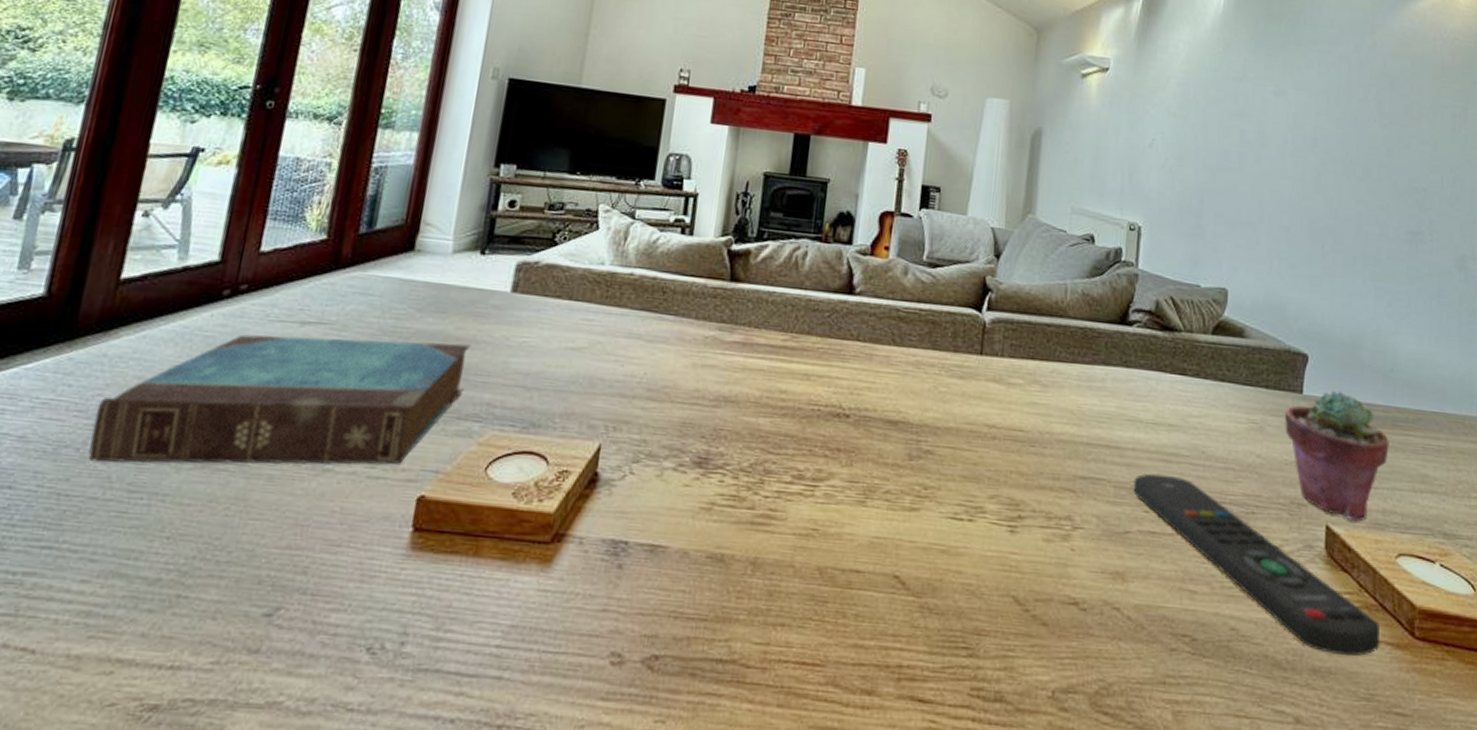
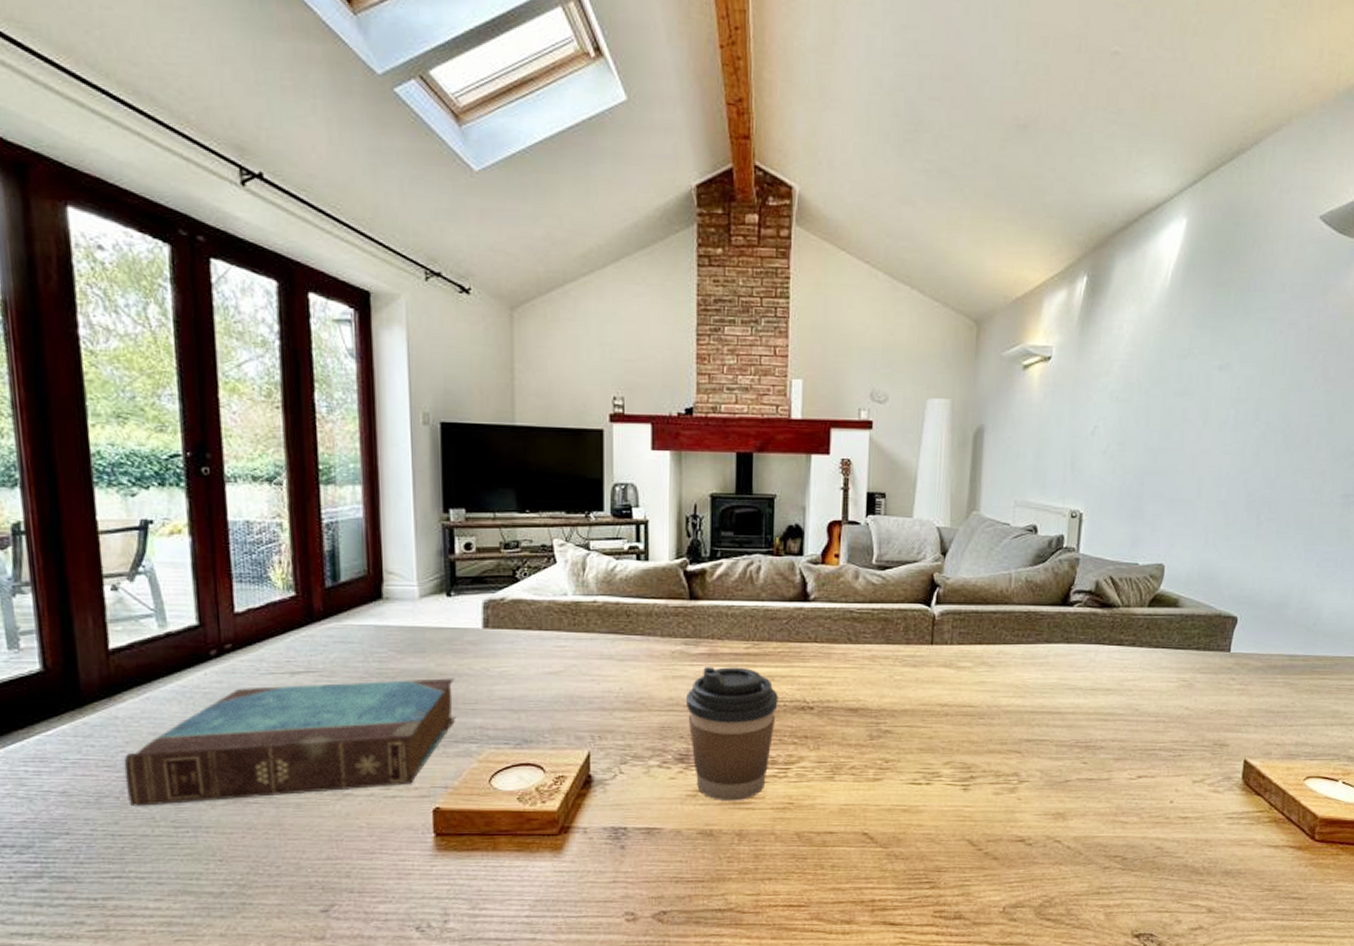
coffee cup: none [712,357,813,521] -> present [685,667,778,801]
remote control: present [1133,473,1379,657] -> none [1072,731,1285,860]
potted succulent: present [1285,390,1389,522] -> none [1212,646,1307,755]

